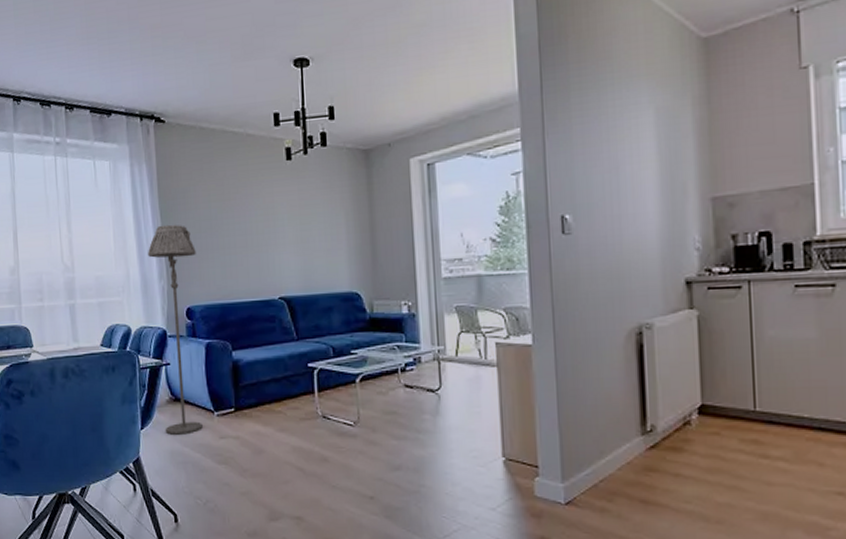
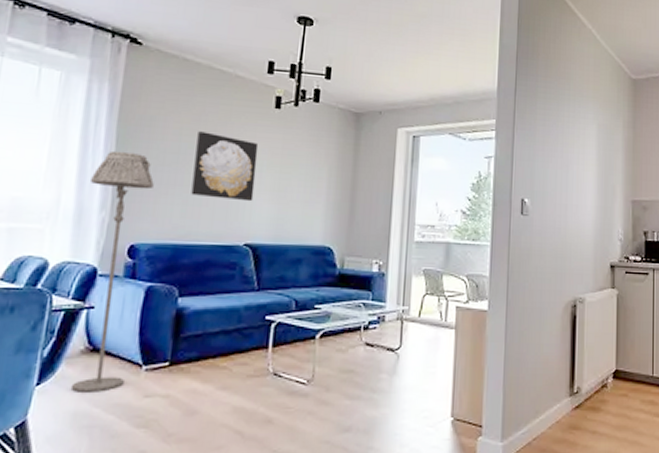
wall art: none [223,195,281,257] -> present [191,131,259,202]

